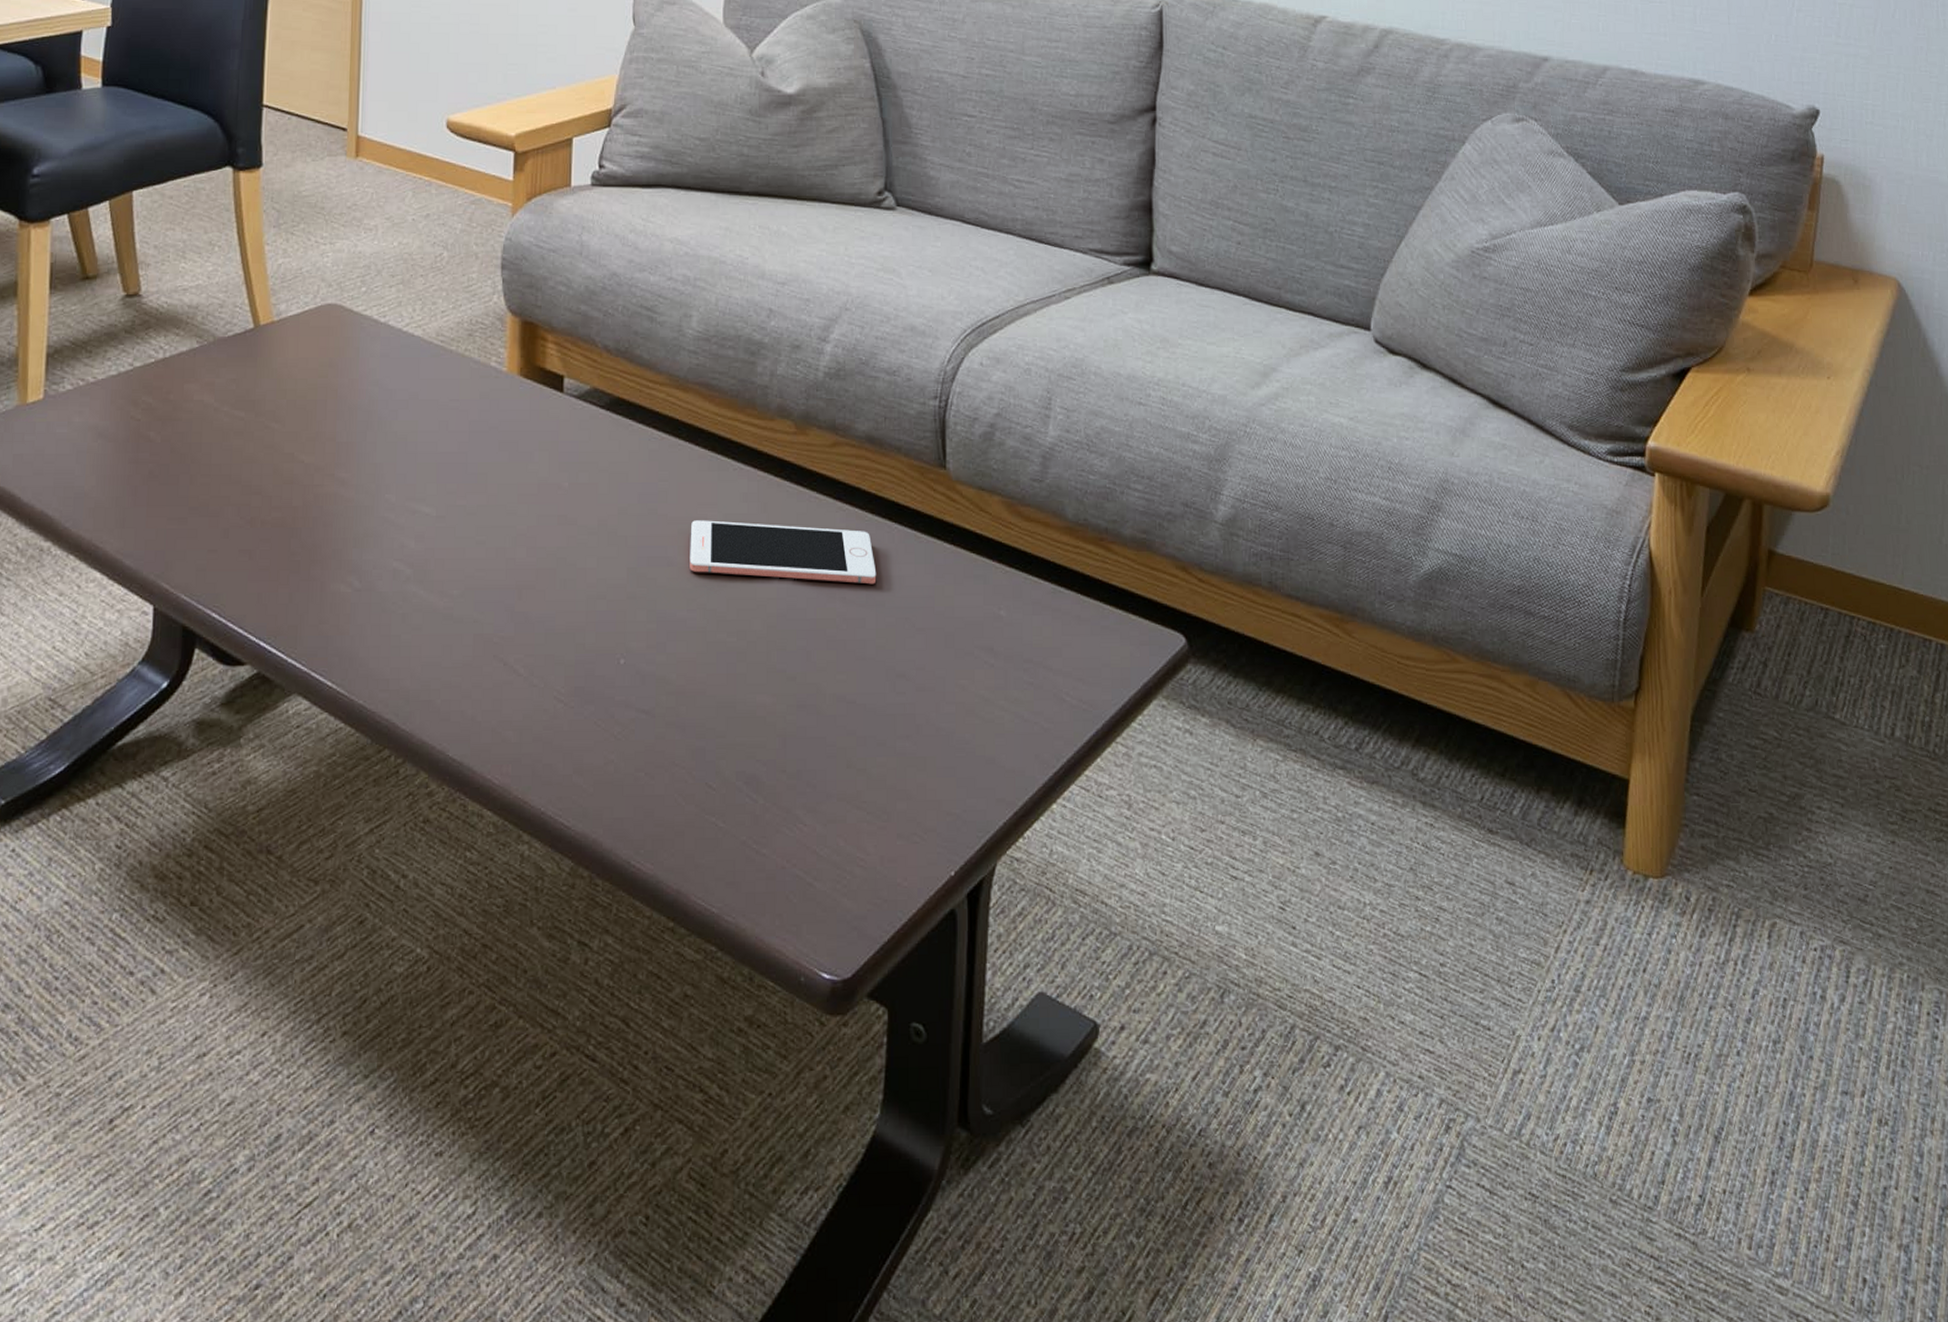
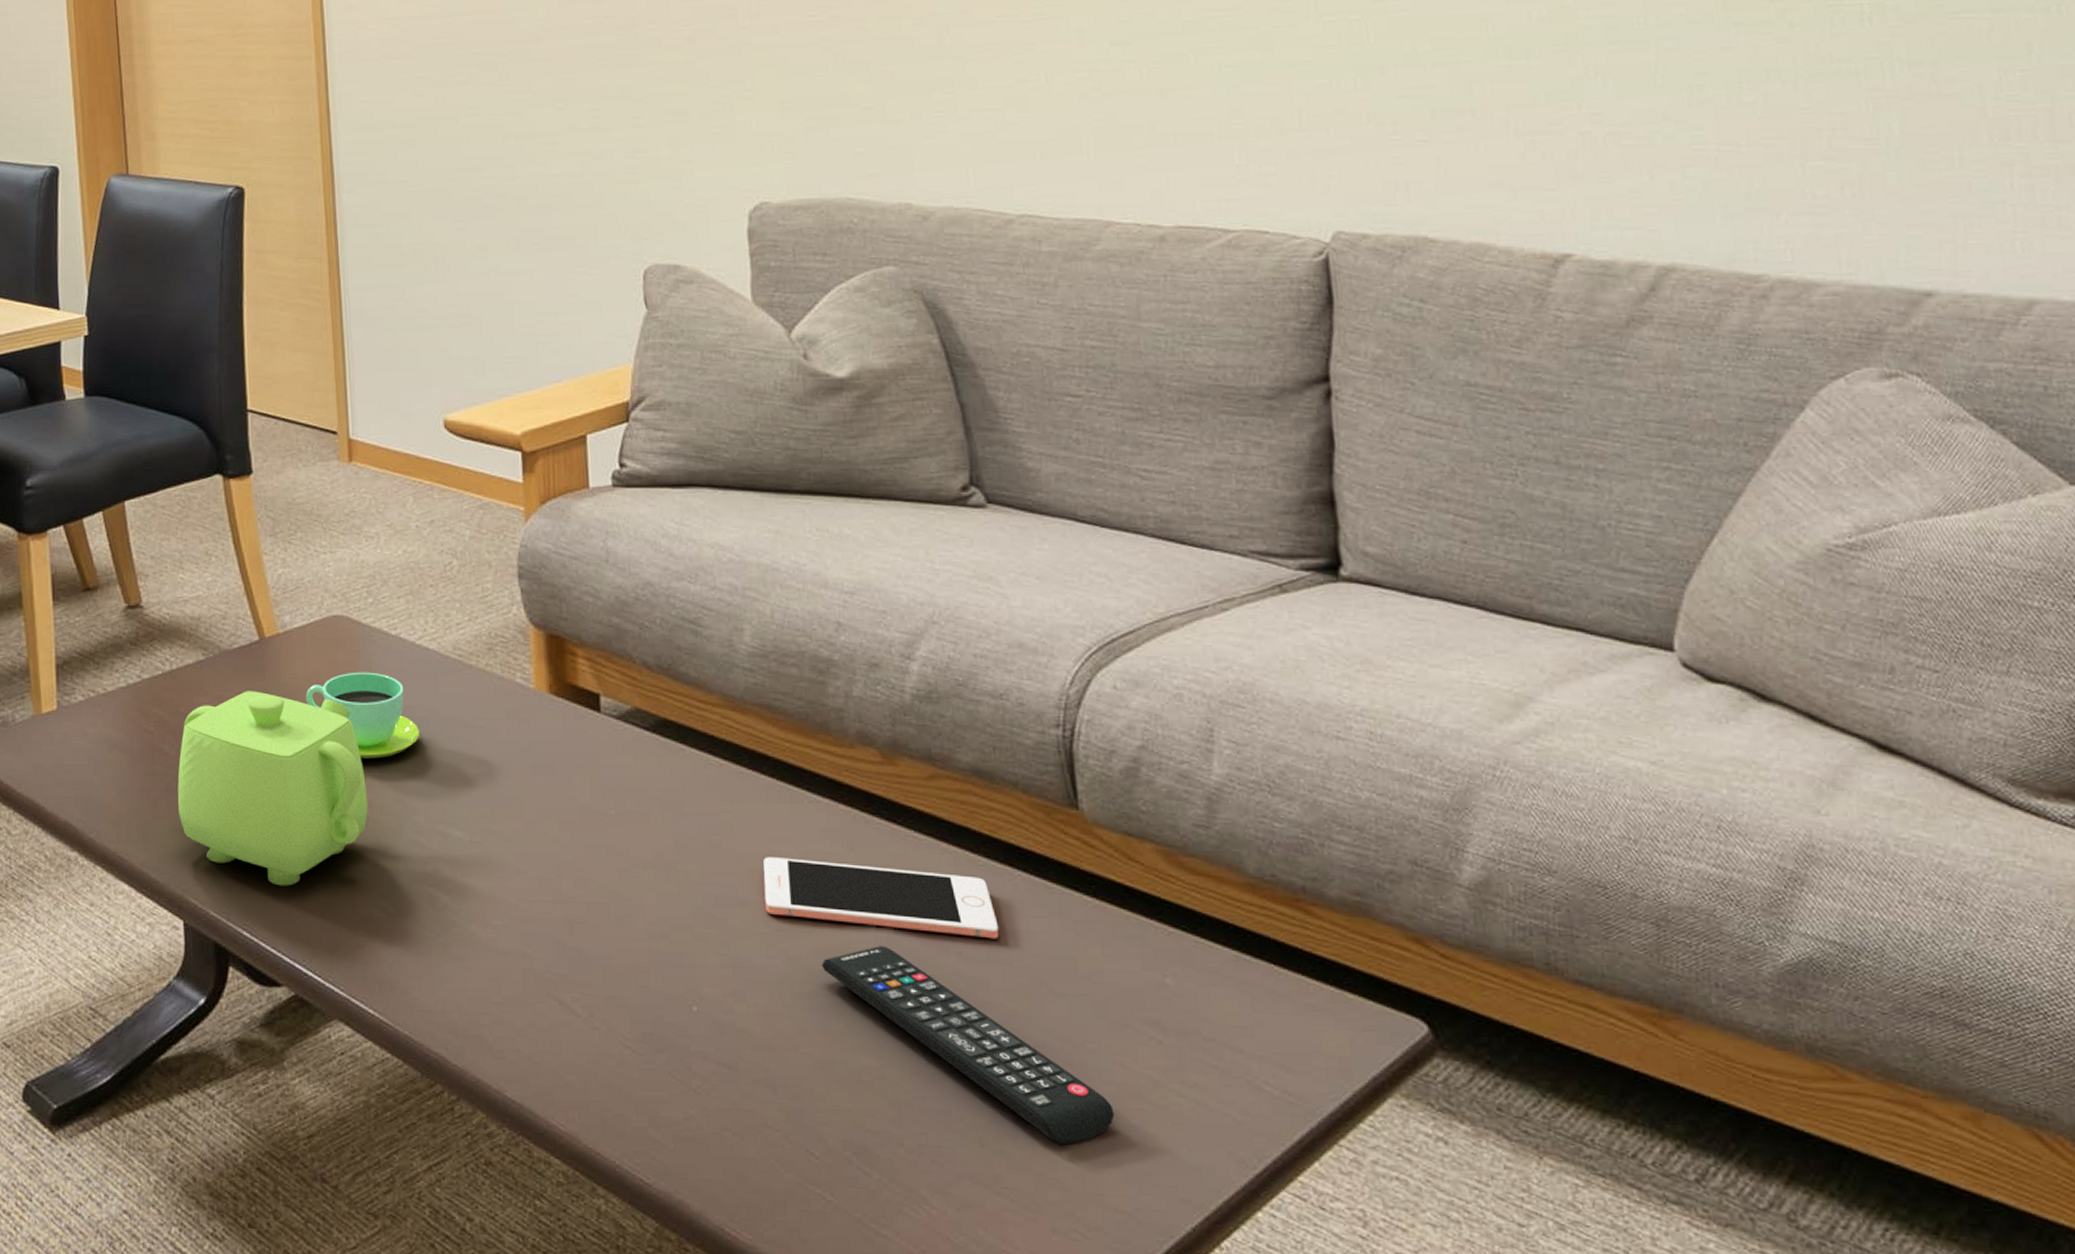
teapot: none [159,377,345,567] -> present [177,691,369,886]
cup: none [293,357,399,440] -> present [305,672,420,759]
remote control: none [732,595,953,761] -> present [821,945,1115,1146]

